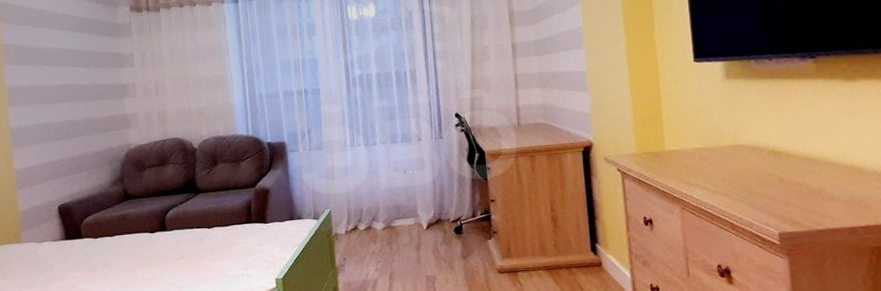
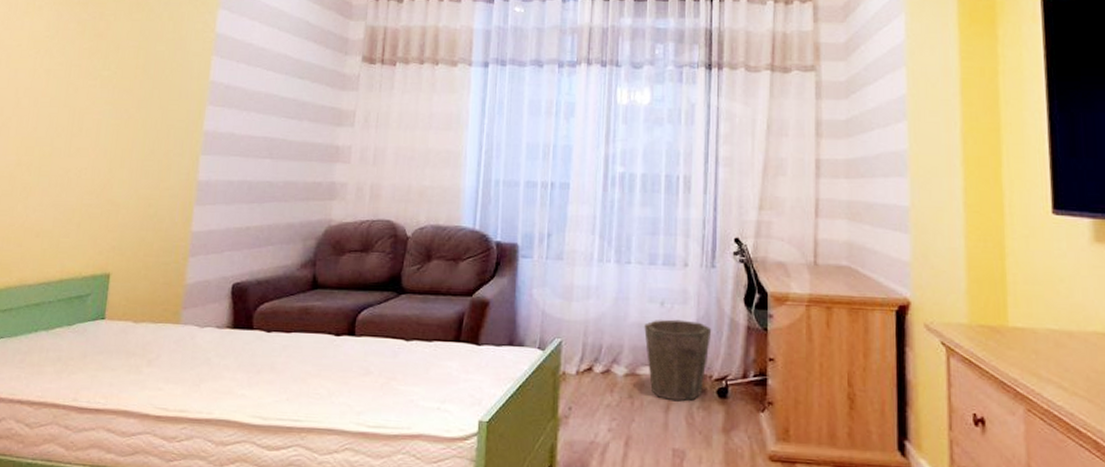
waste bin: none [393,181,445,242] -> present [644,319,712,402]

